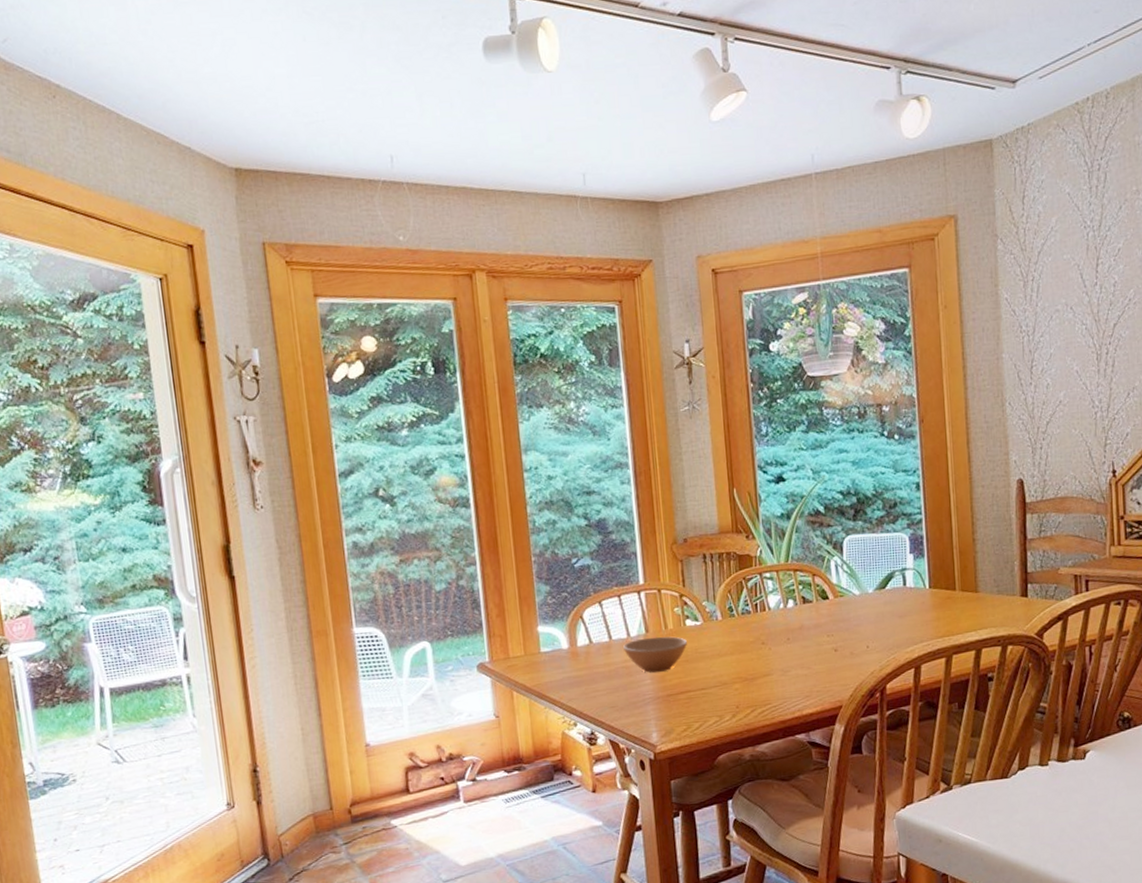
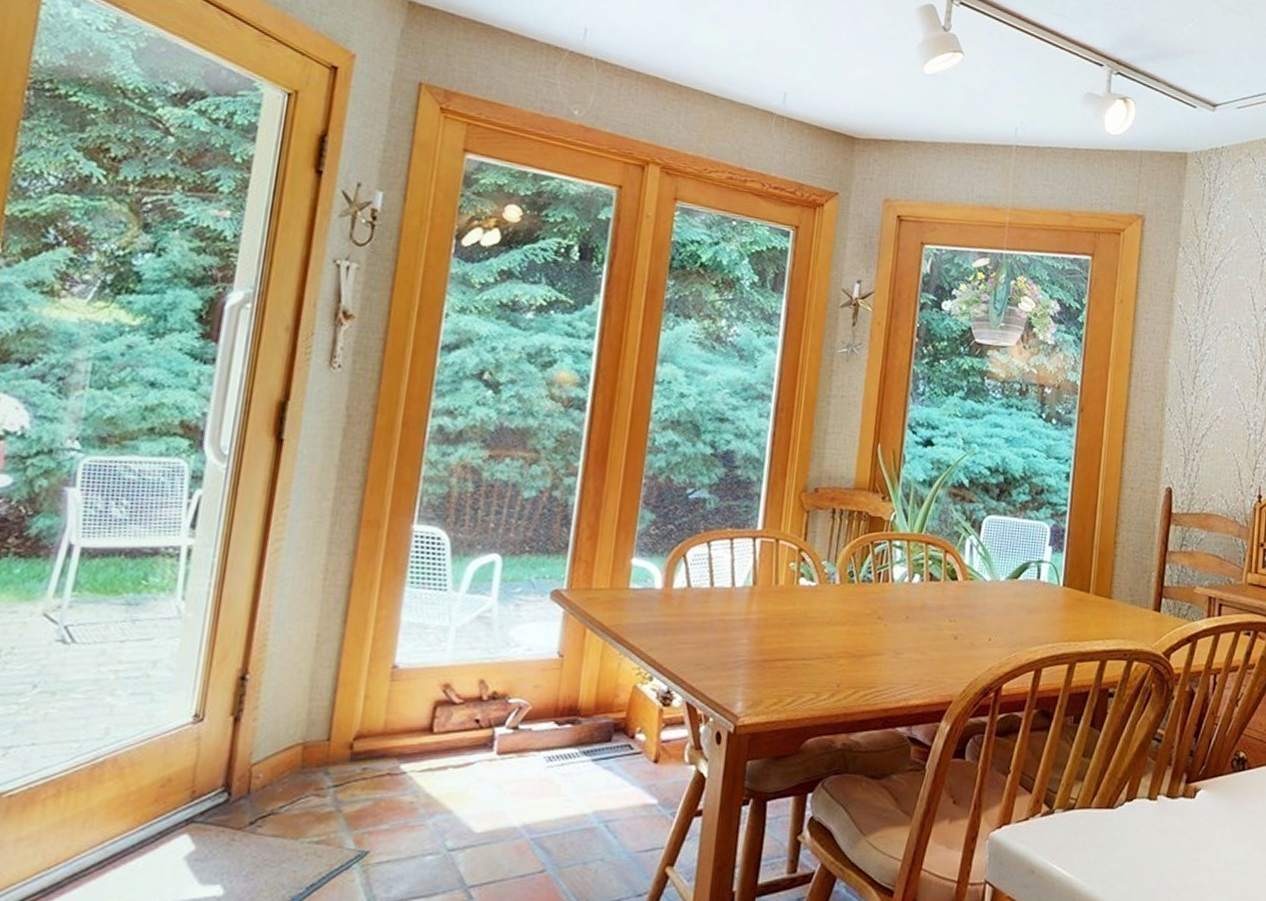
bowl: present [623,636,687,673] -> none [724,590,797,632]

